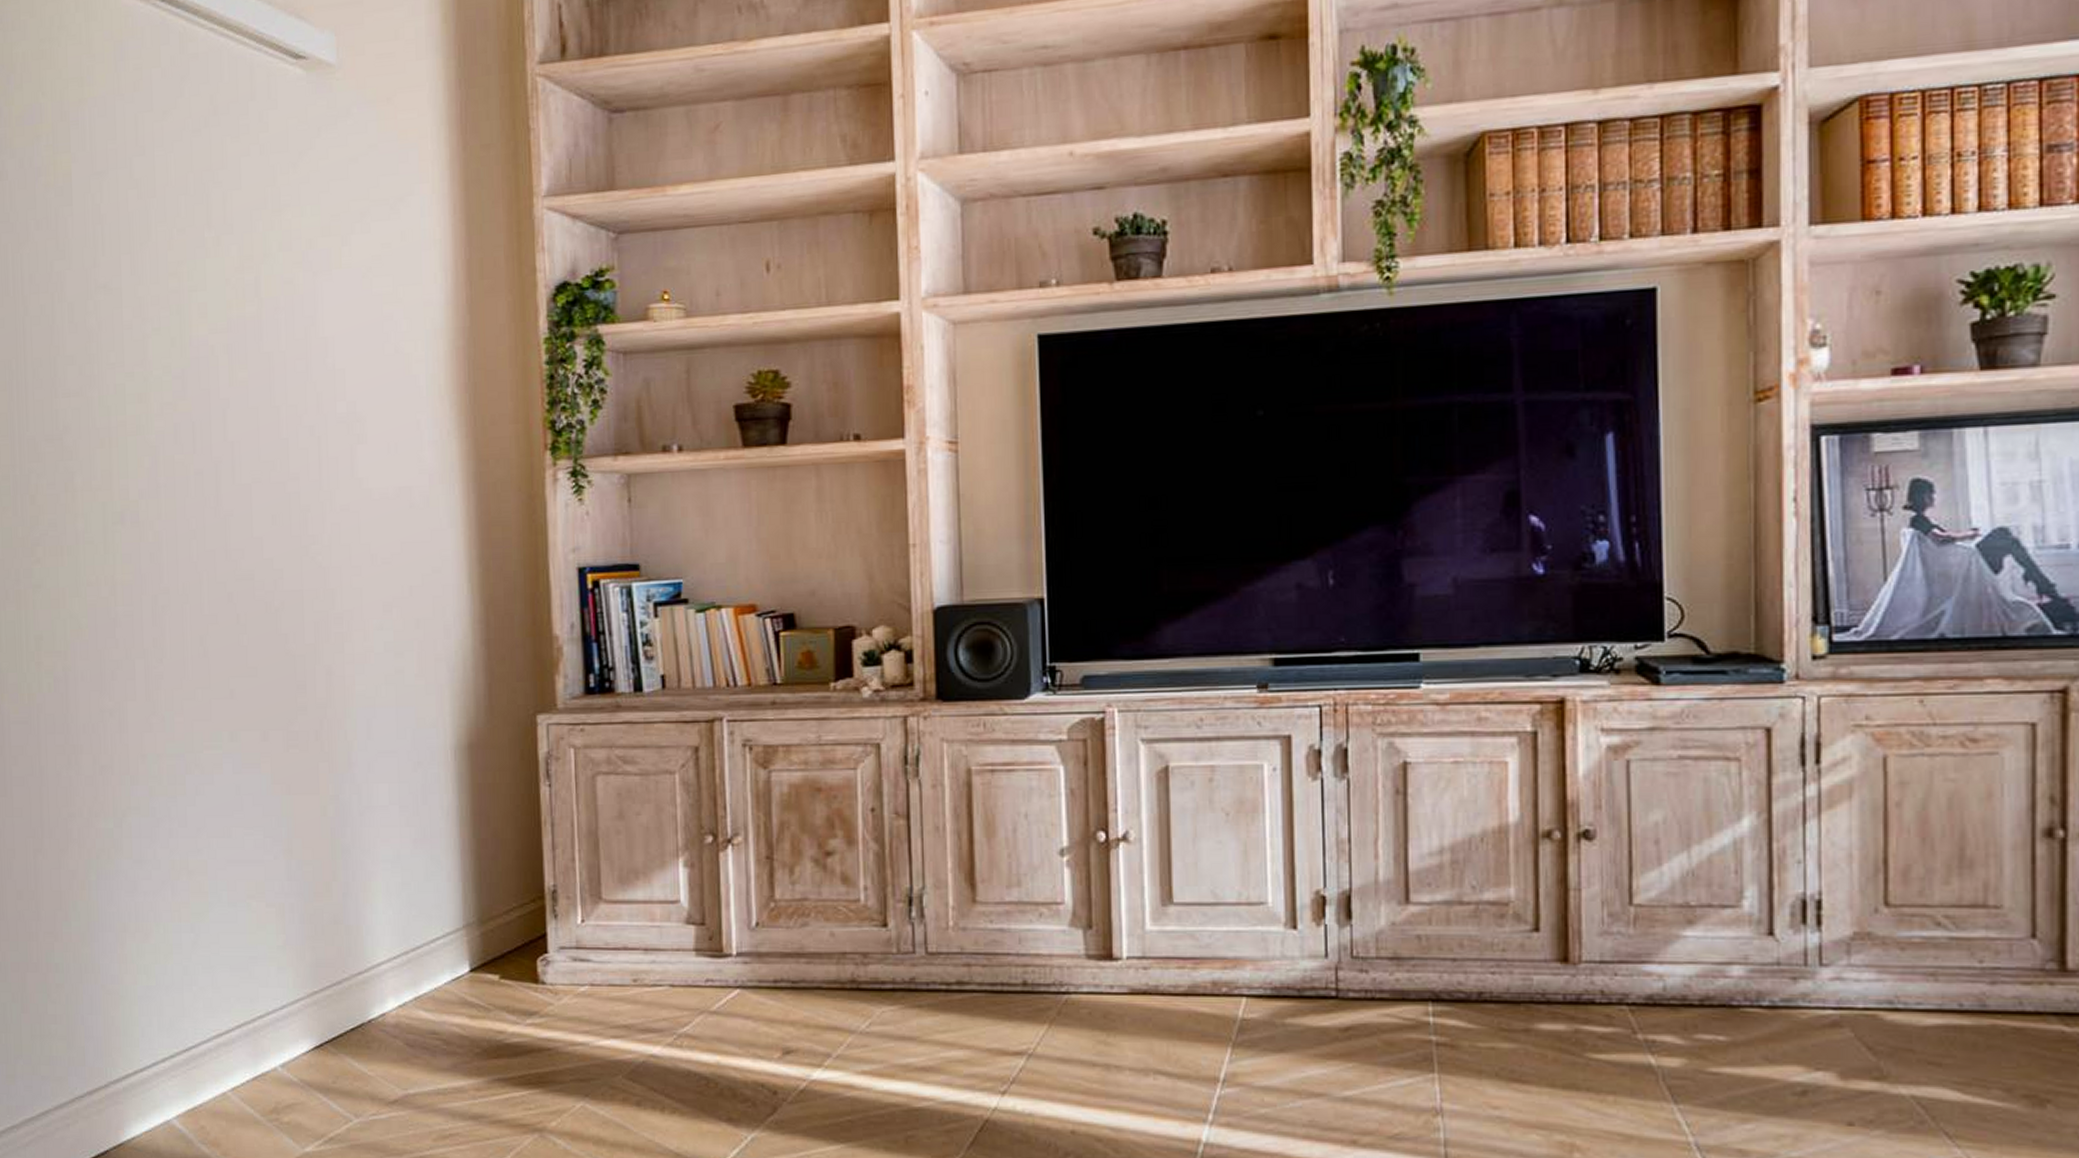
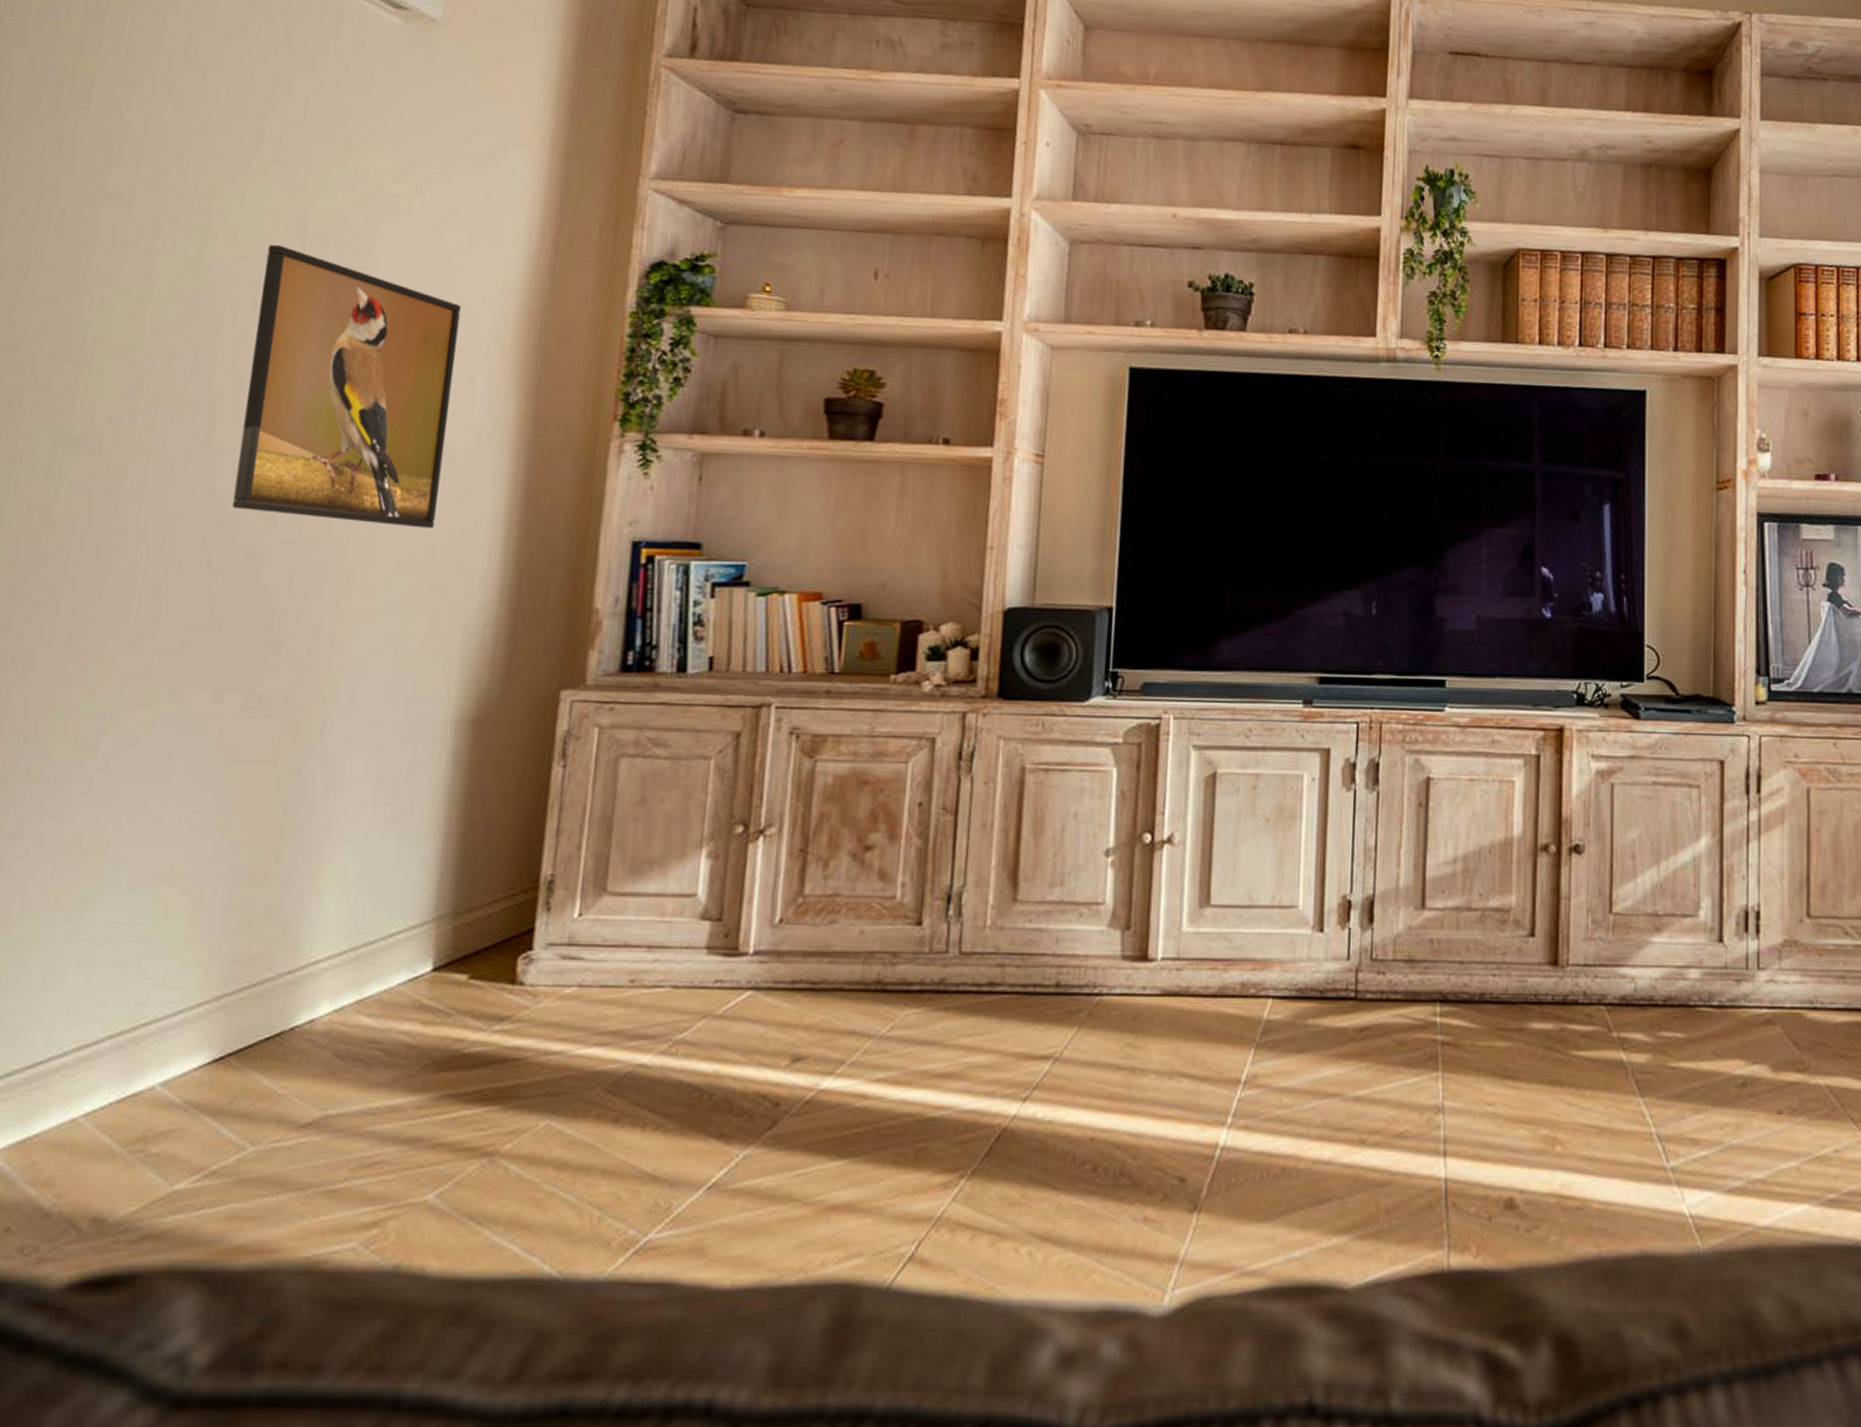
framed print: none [233,313,409,571] -> present [231,244,462,529]

